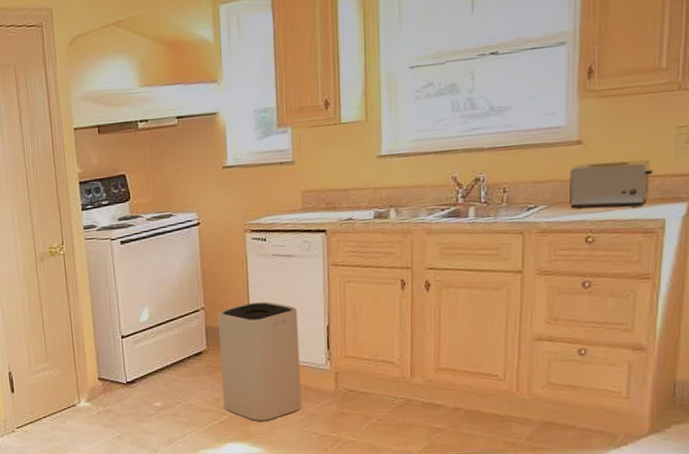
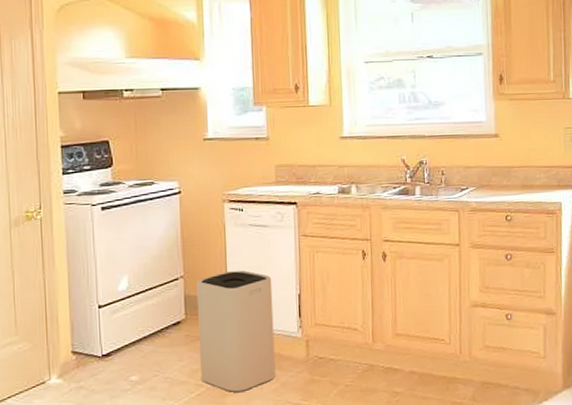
toaster: present [570,160,653,210] -> none [491,153,551,192]

